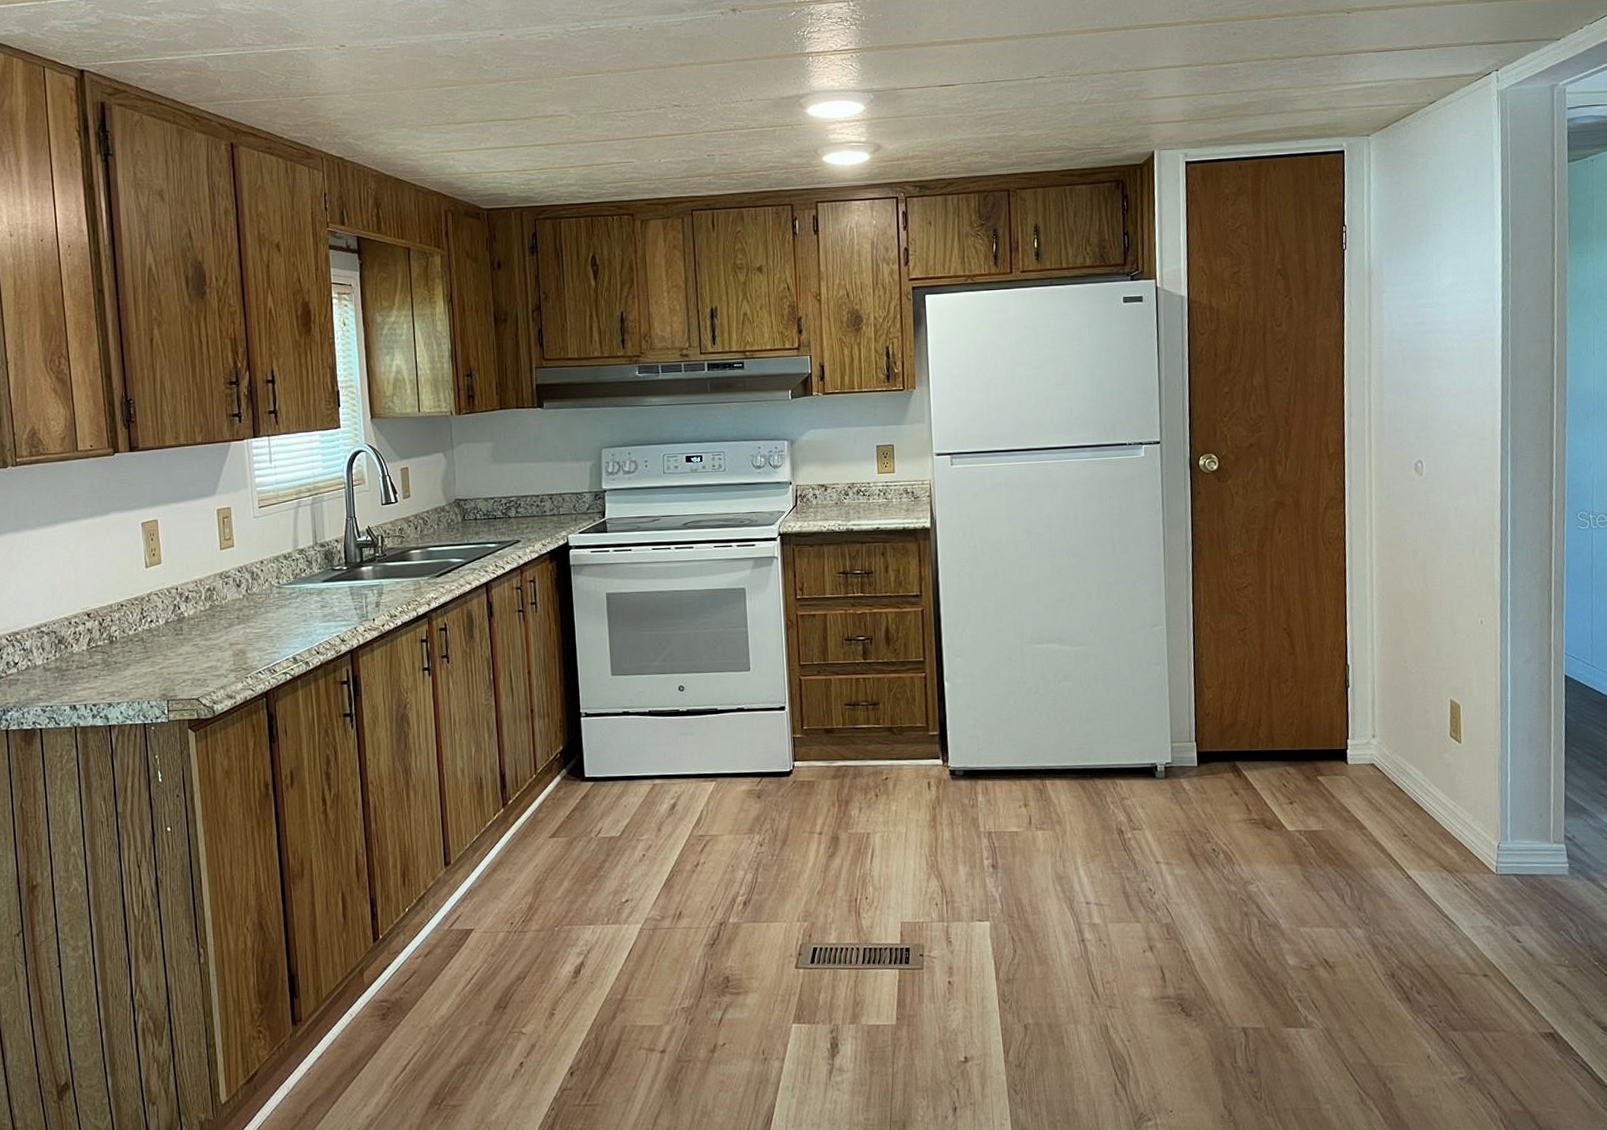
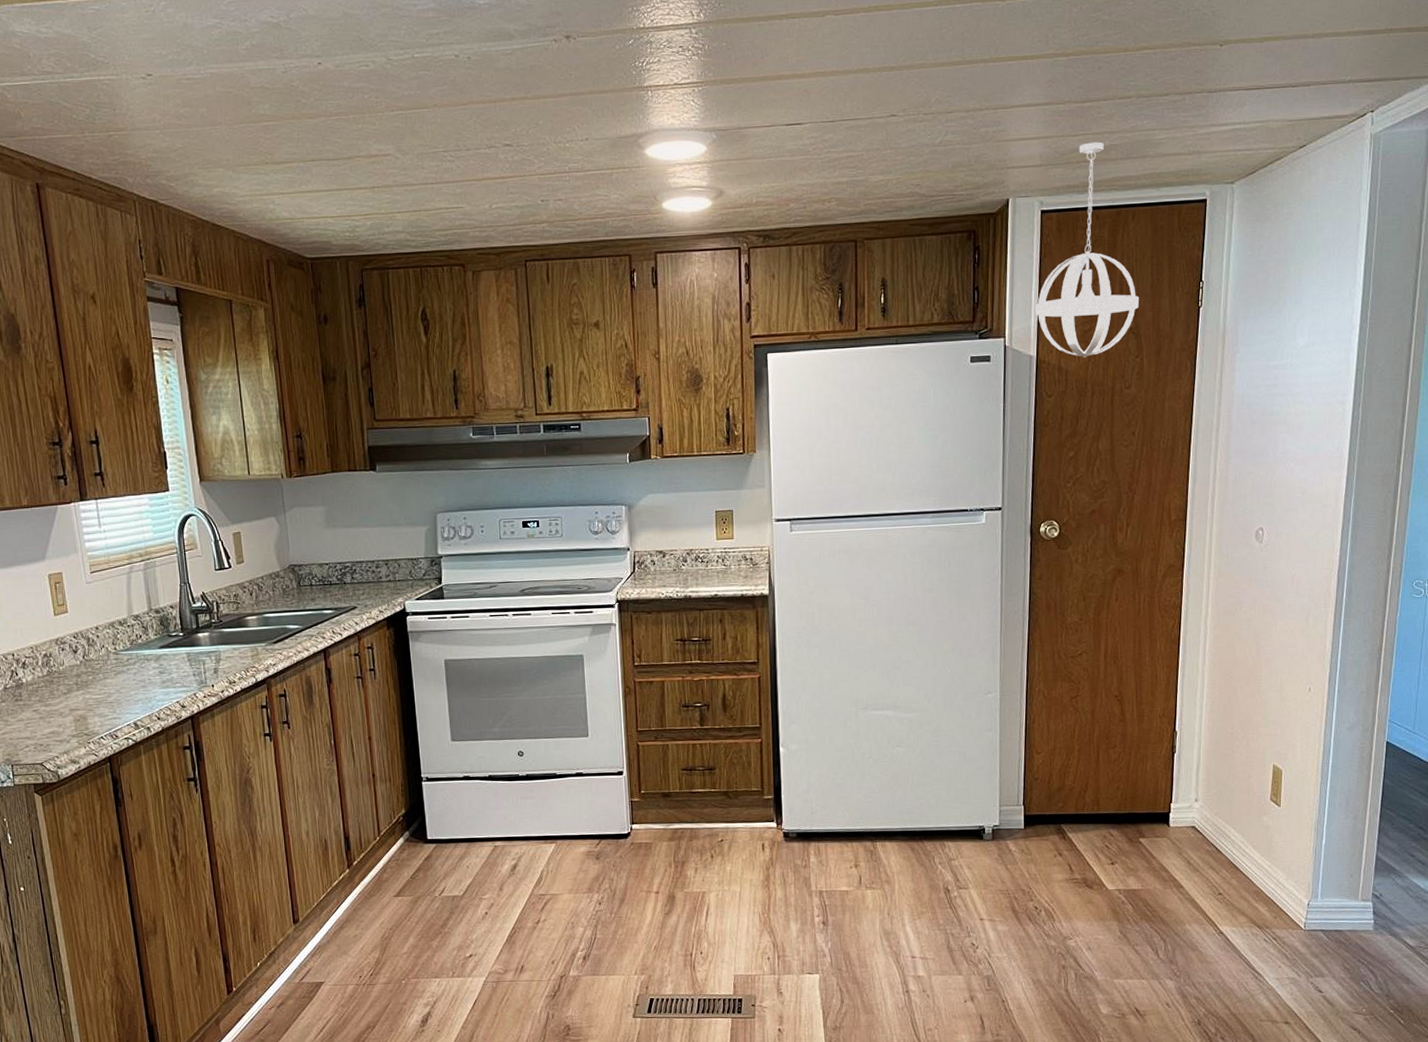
pendant light: none [1184,99,1285,298] -> present [1035,142,1140,358]

